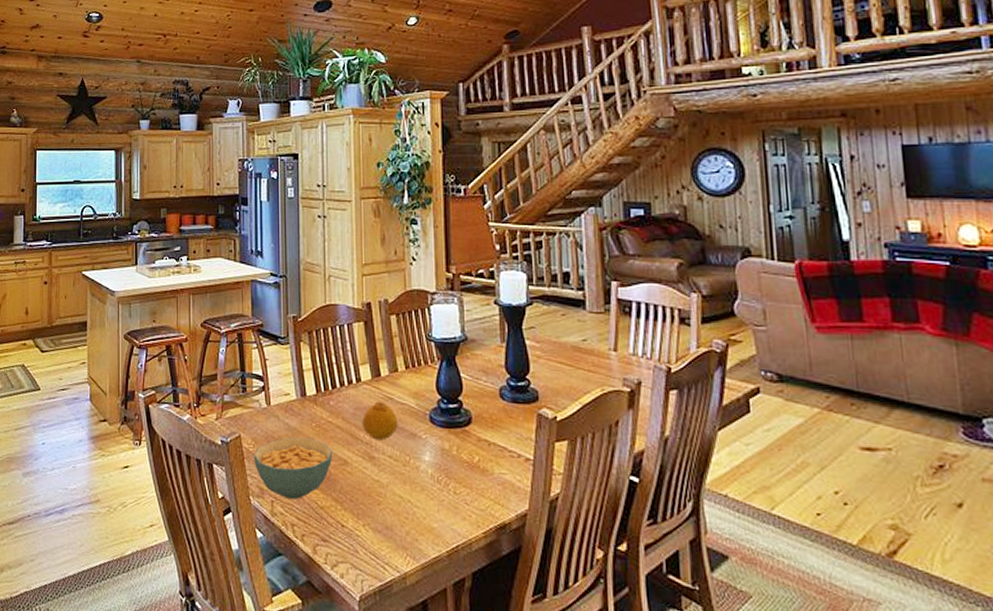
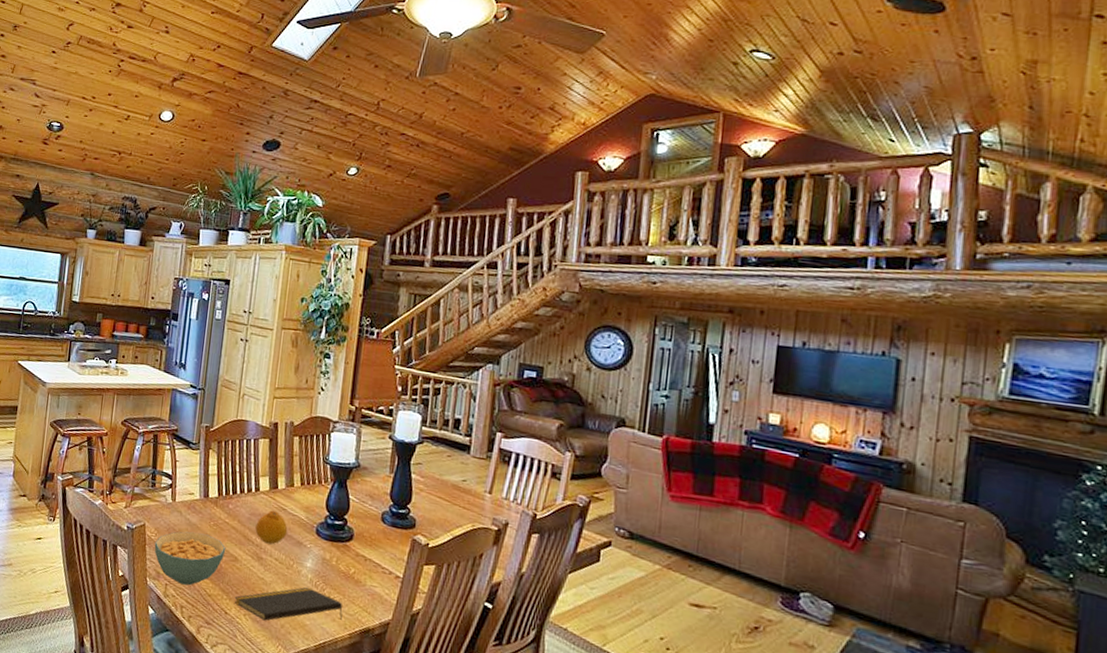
notepad: none [350,484,473,530] -> present [234,587,343,621]

